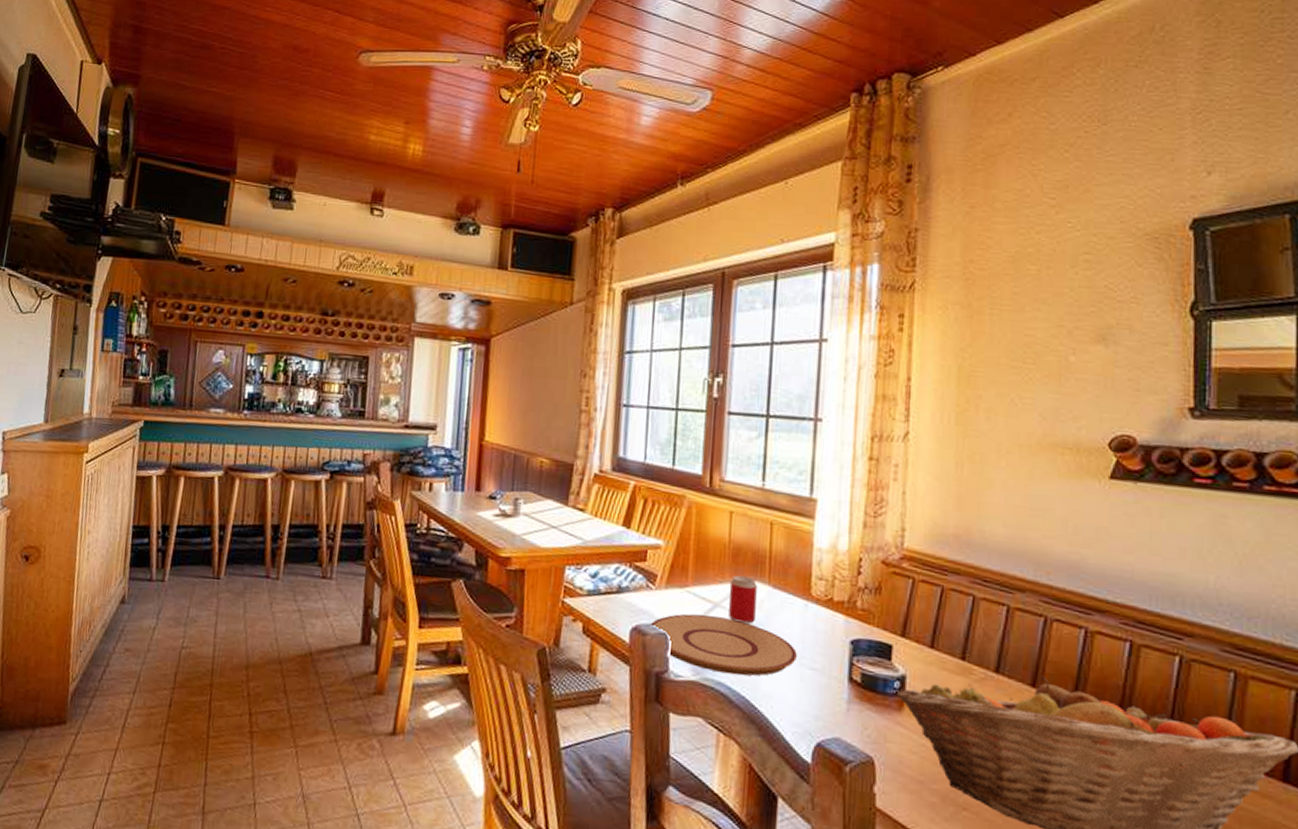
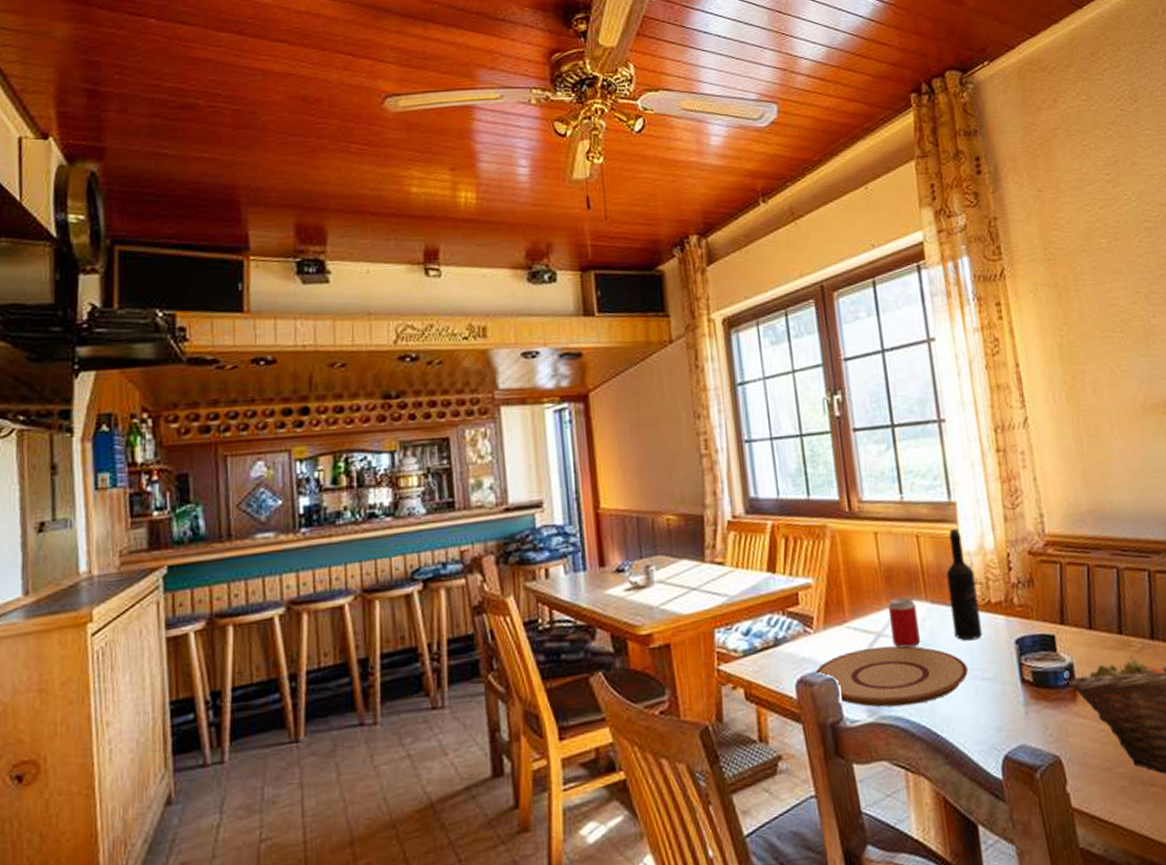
wine bottle: none [789,524,821,631] -> present [946,529,983,641]

